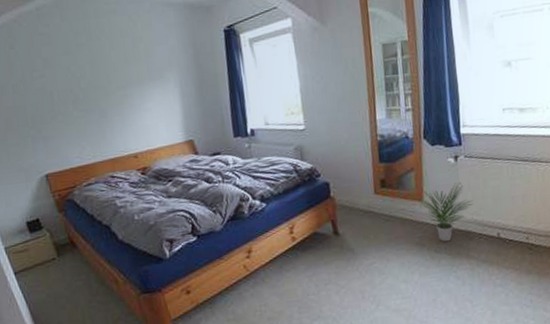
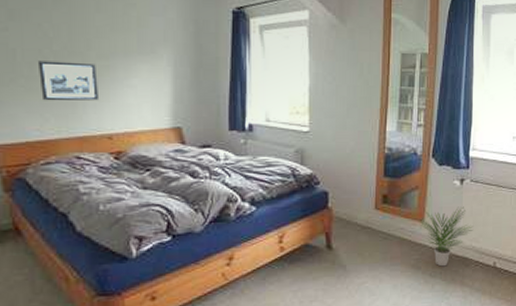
picture frame: none [71,95,123,132] -> present [39,60,100,101]

